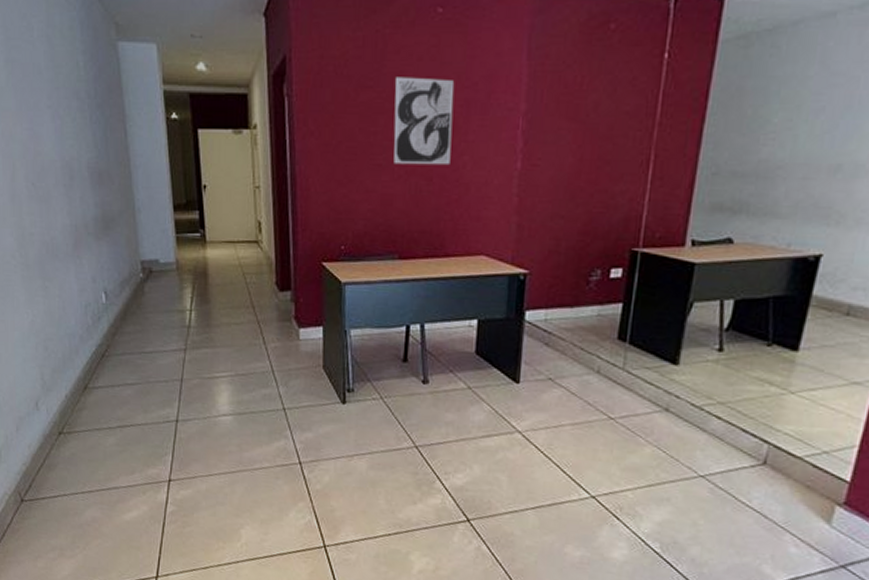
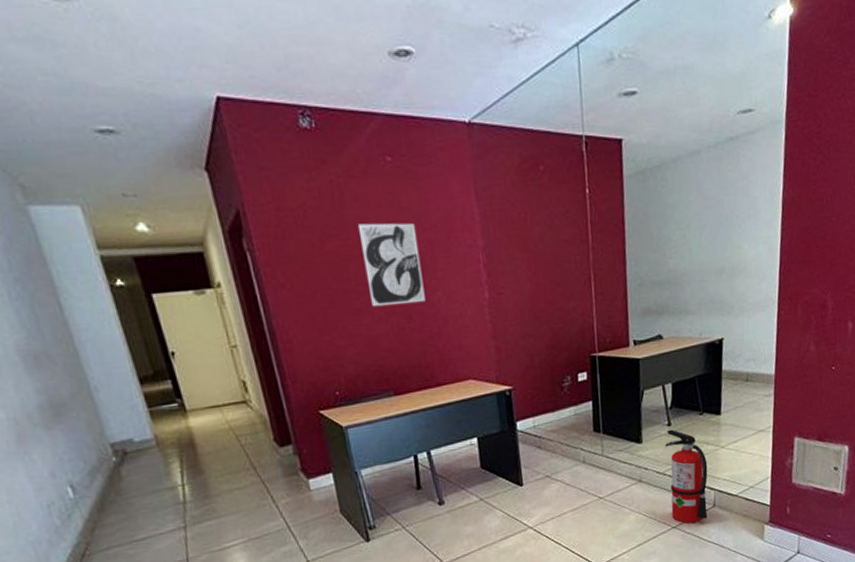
fire extinguisher: none [701,355,766,478] -> present [664,429,708,524]

